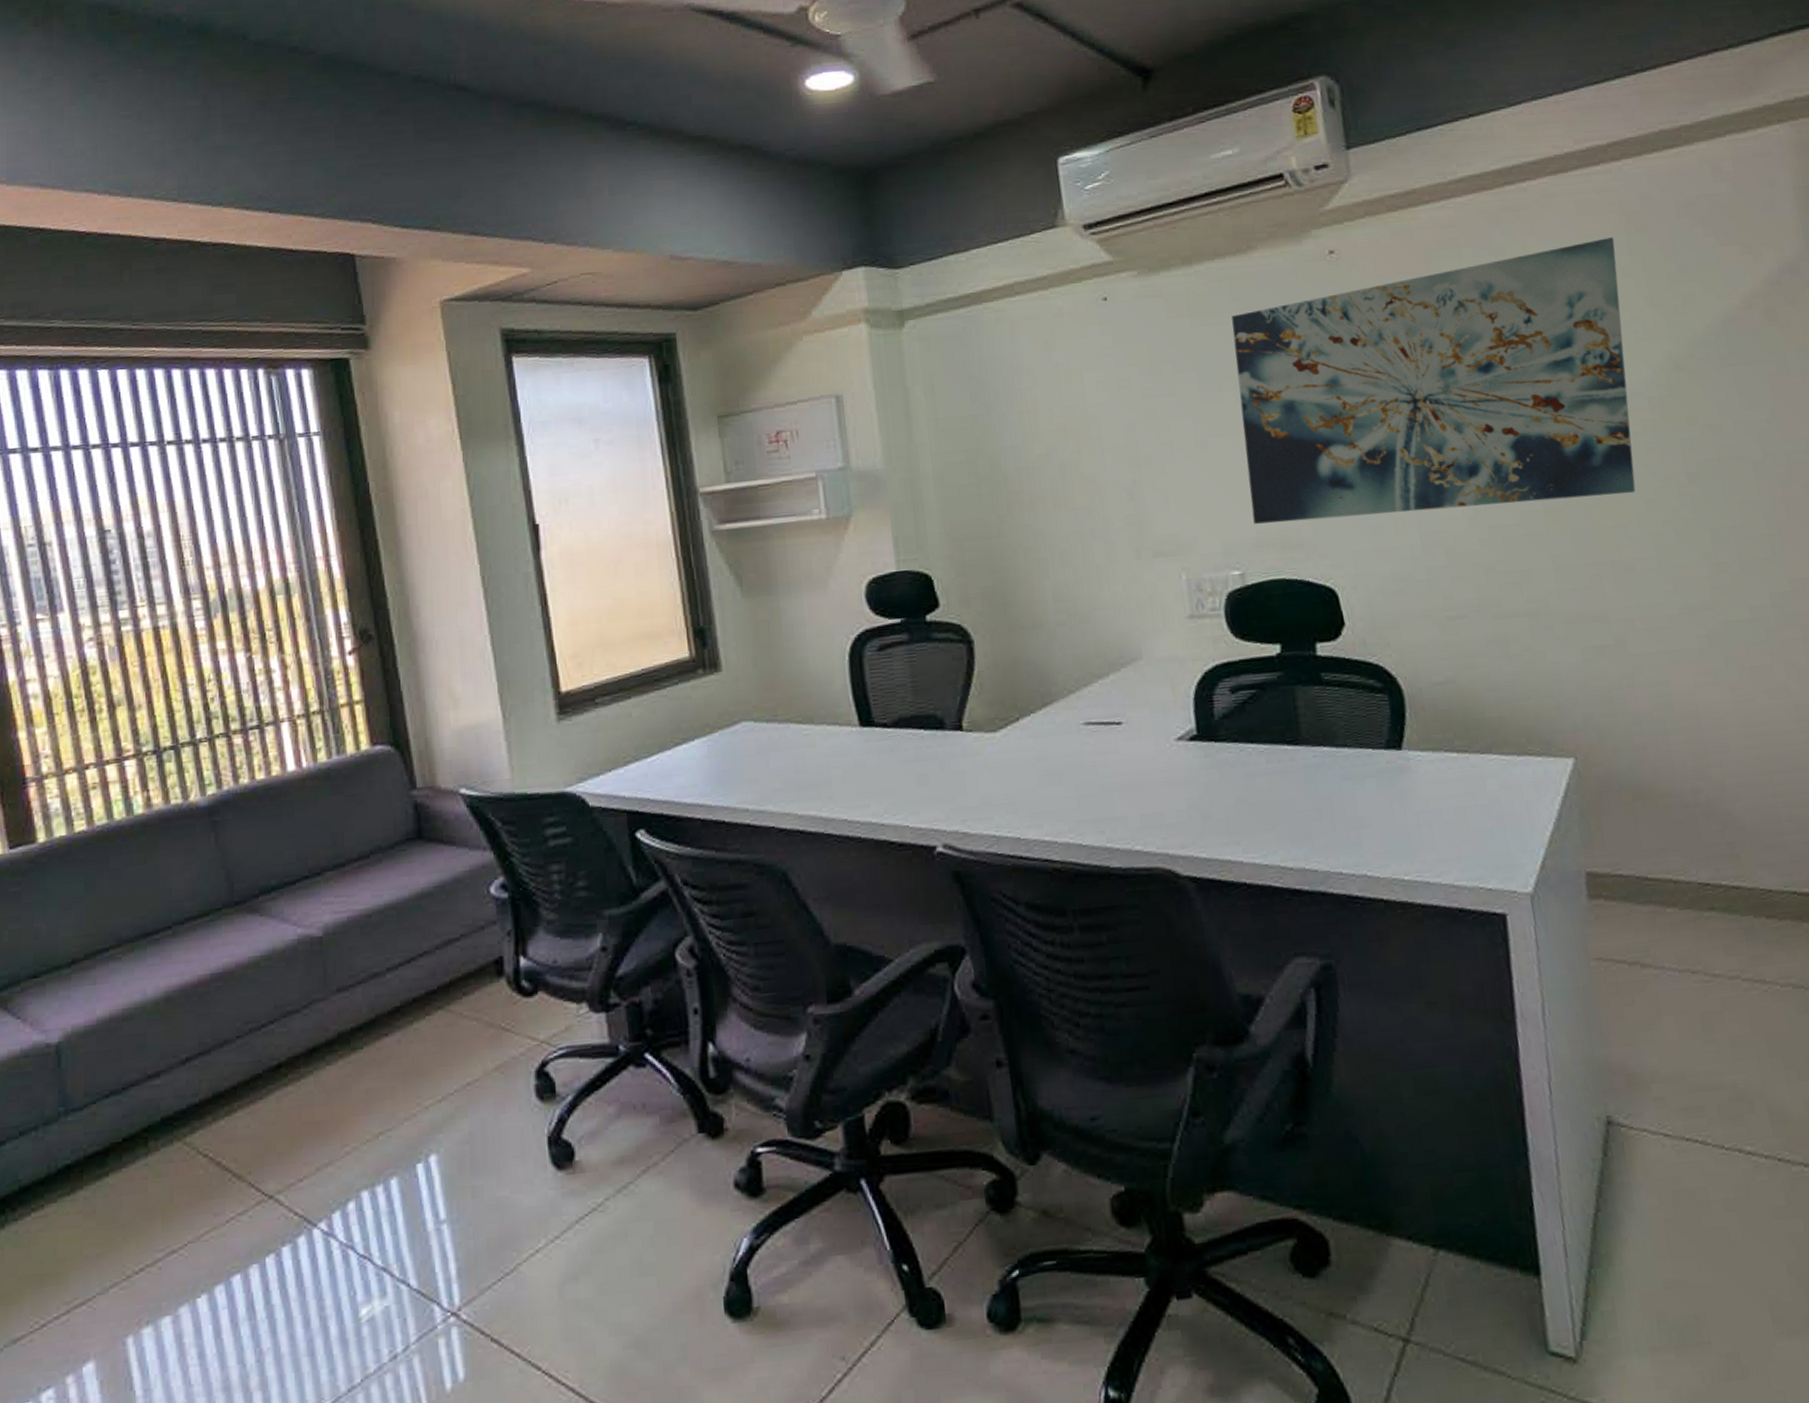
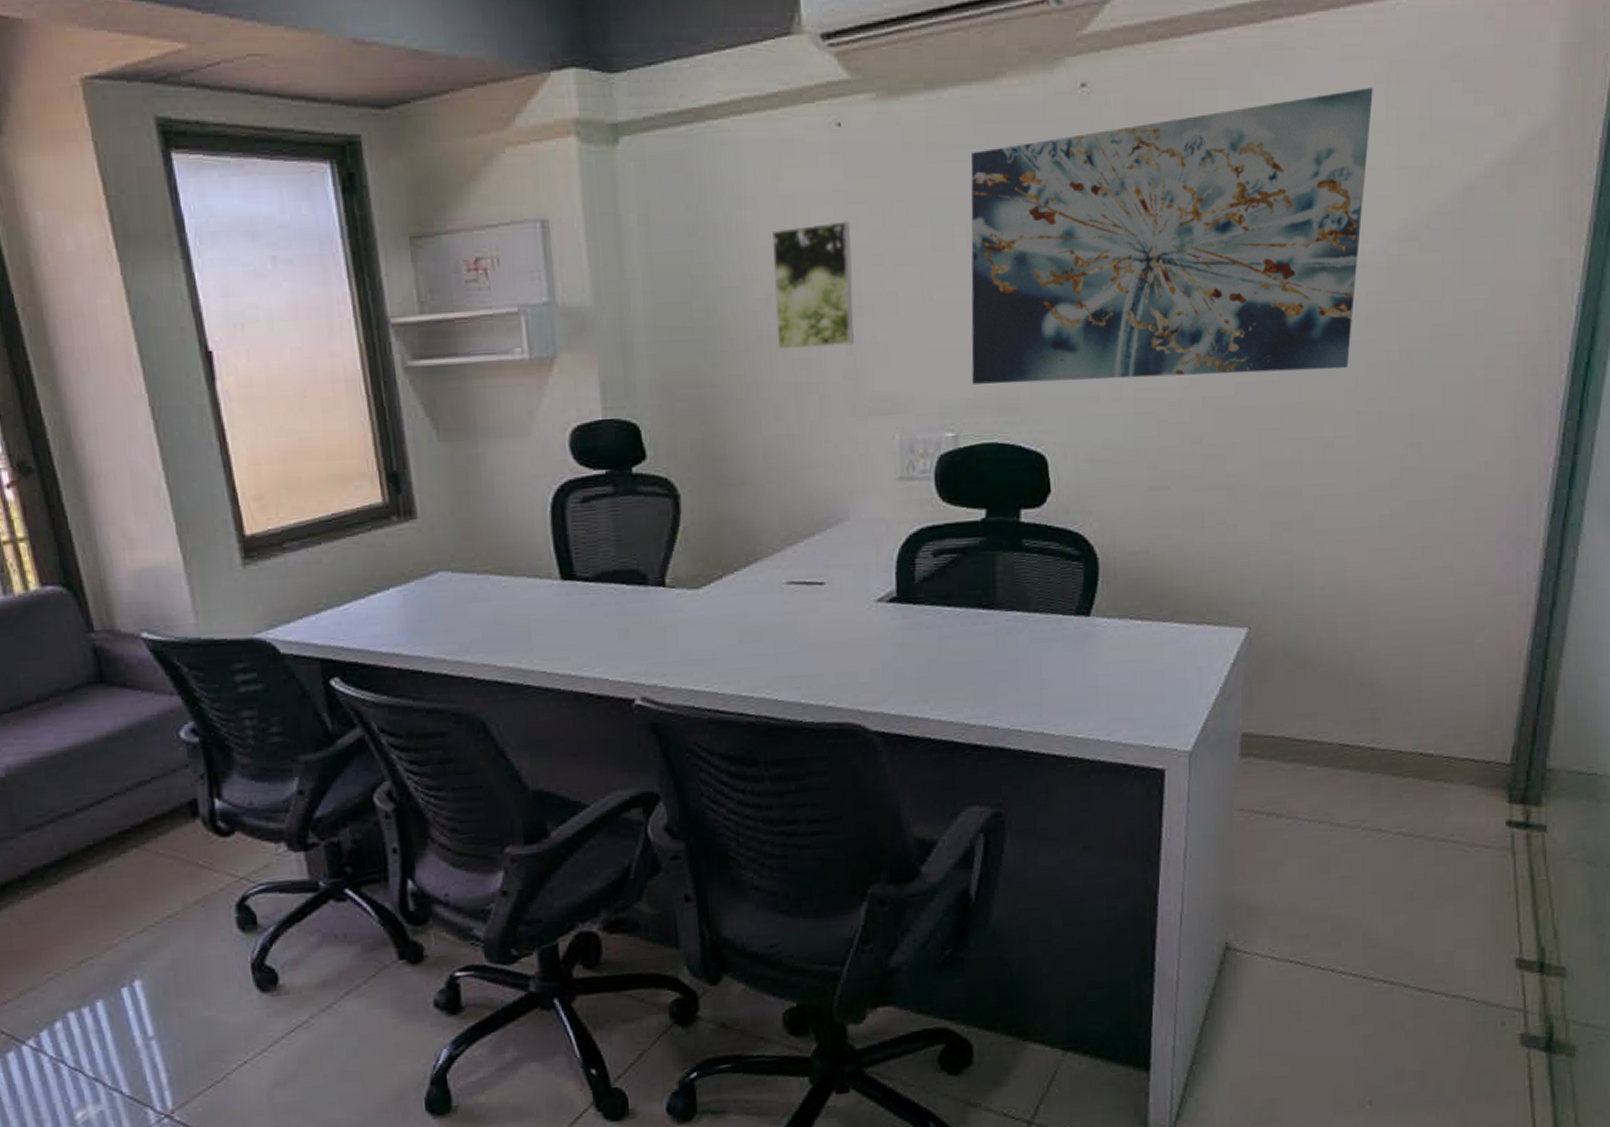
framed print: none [1049,381,1134,500] -> present [772,221,854,350]

